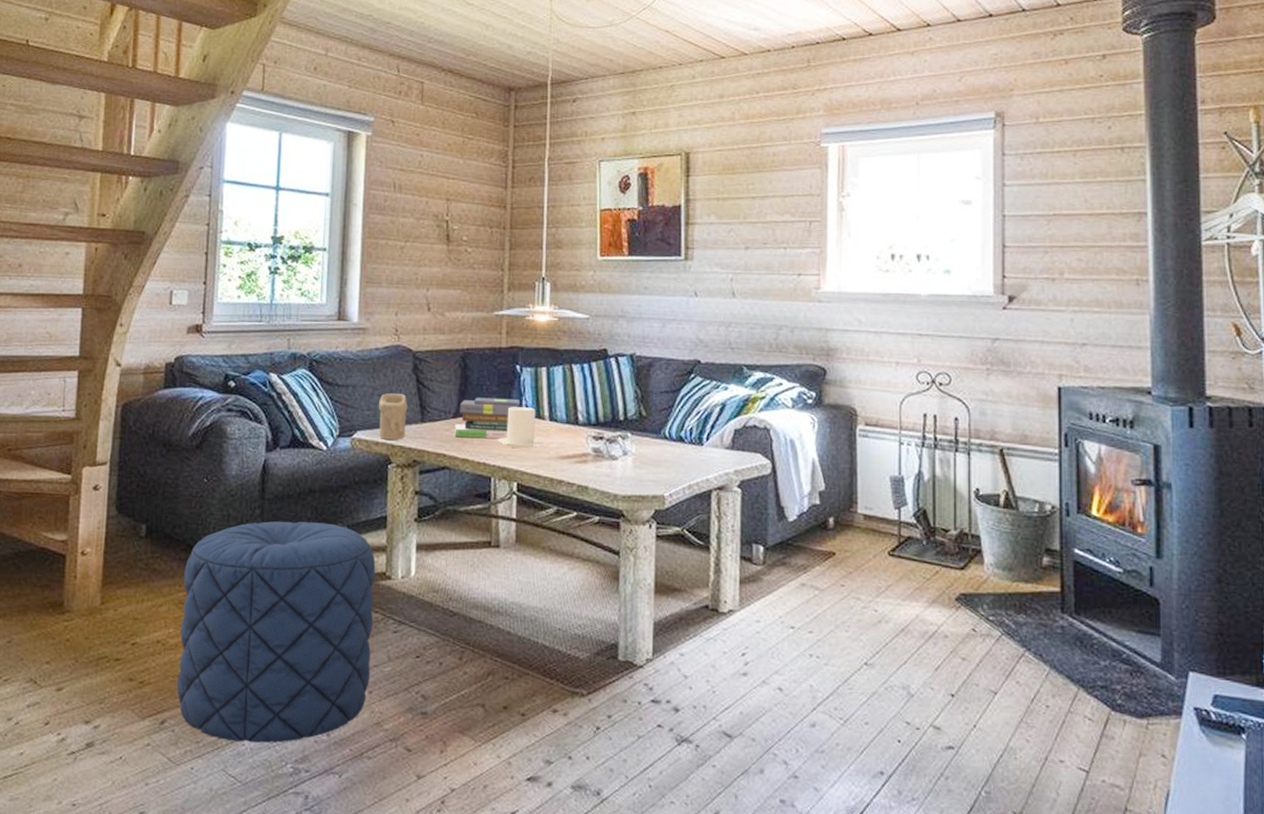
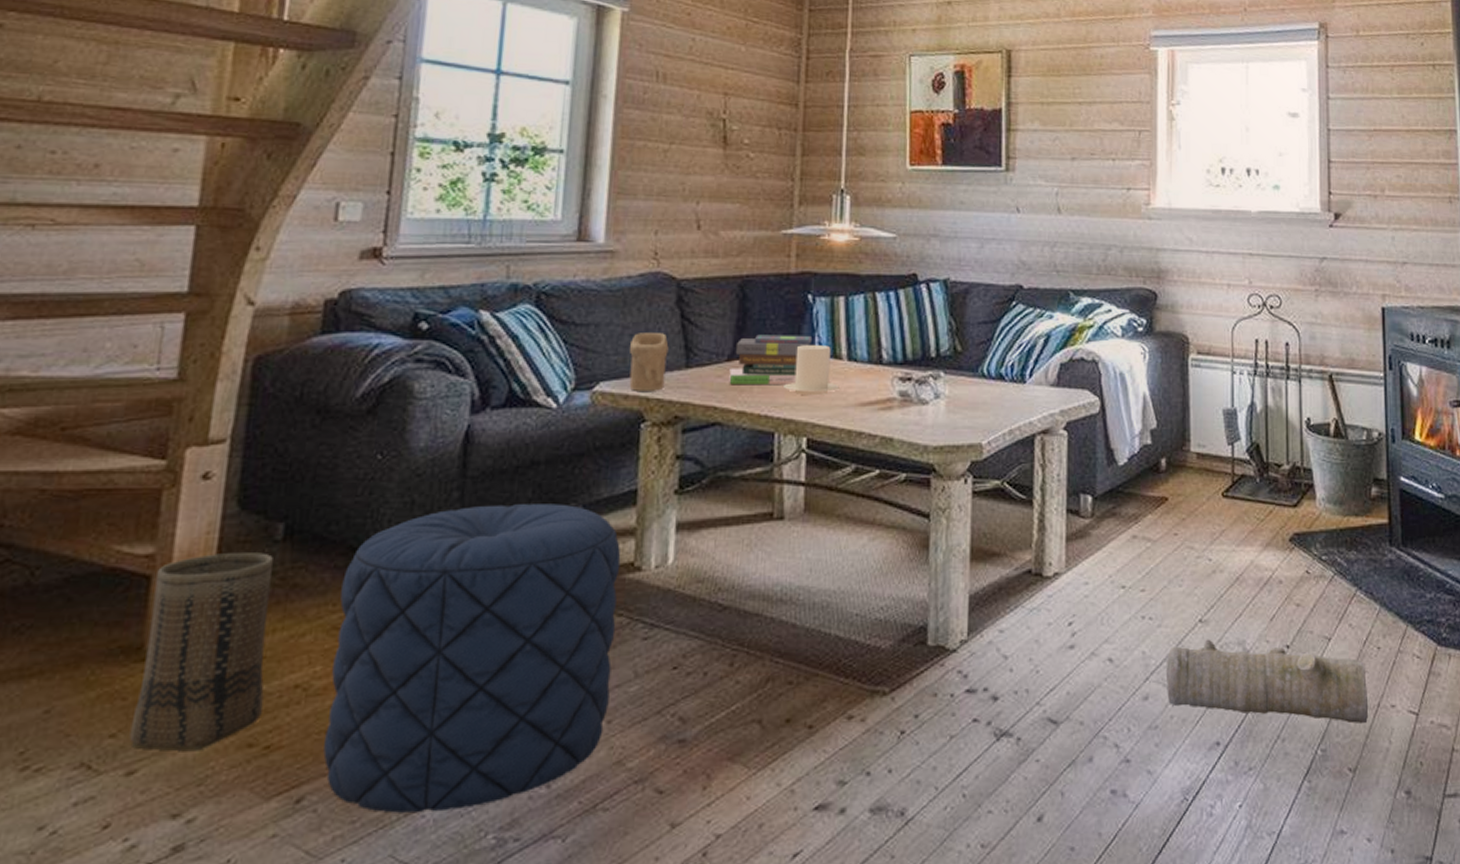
basket: none [58,543,140,680] -> present [129,553,273,752]
decorative log: none [832,680,1036,773] -> present [1165,639,1369,724]

